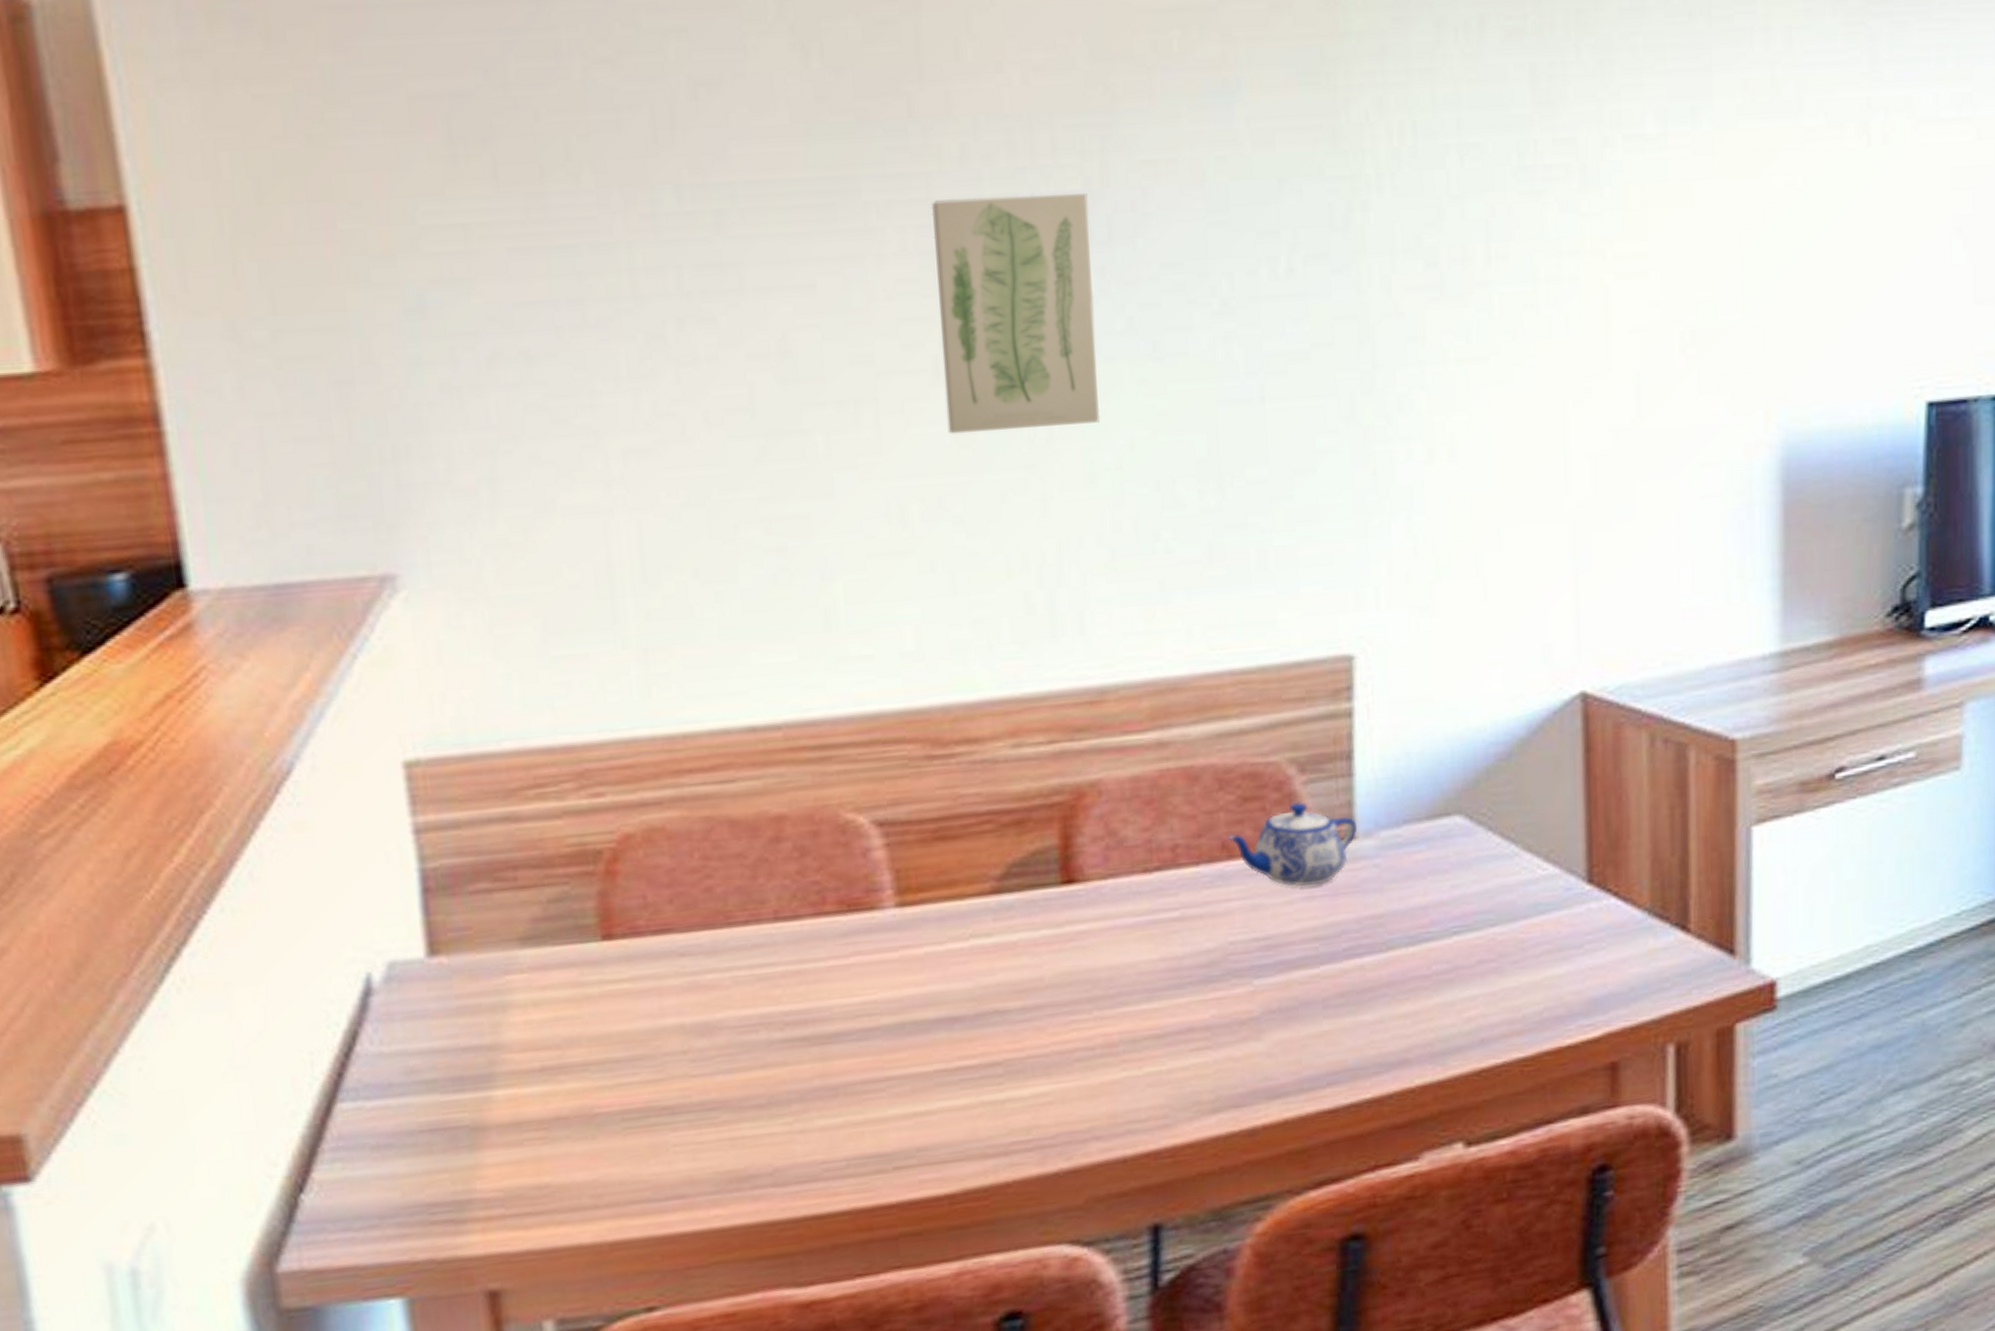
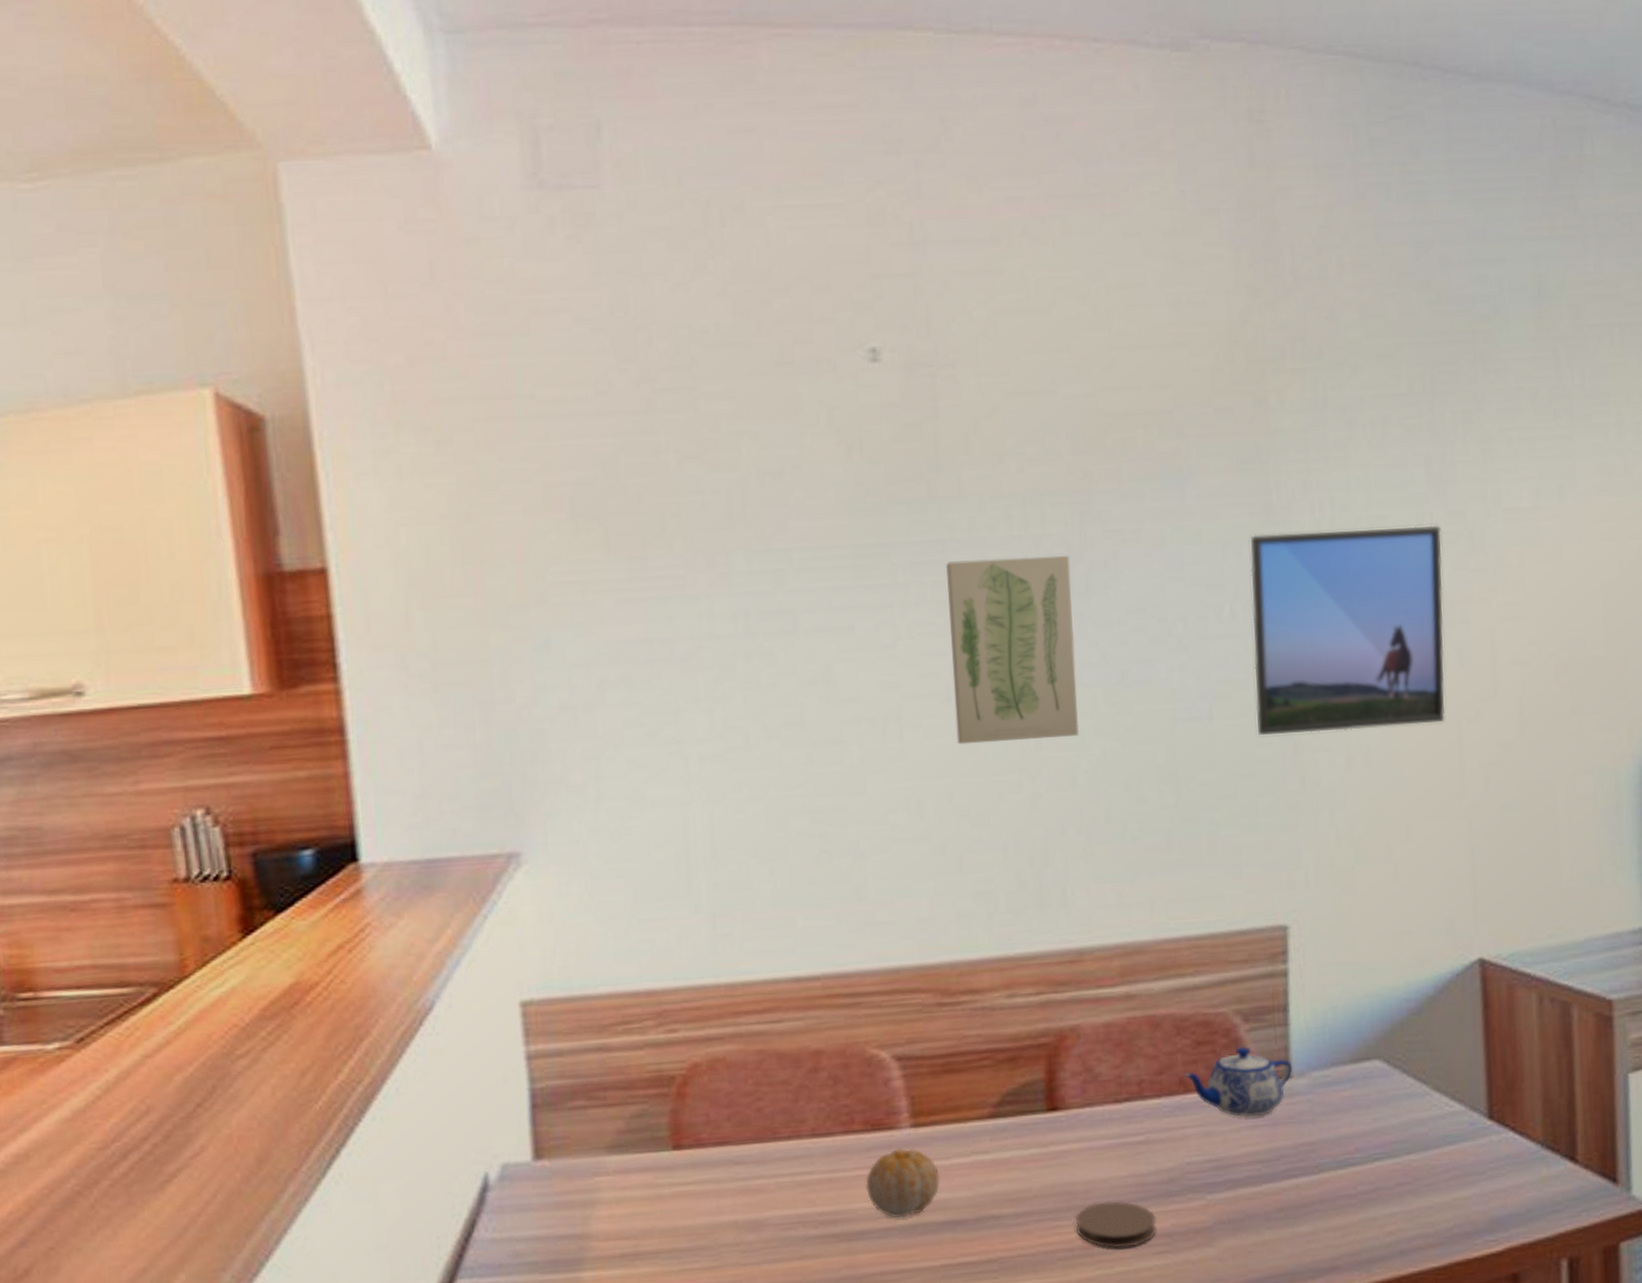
fruit: none [841,932,932,1017] -> present [866,1148,940,1219]
coaster: none [1096,989,1194,1046] -> present [1075,1201,1157,1249]
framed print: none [1312,156,1548,421] -> present [1250,525,1446,735]

